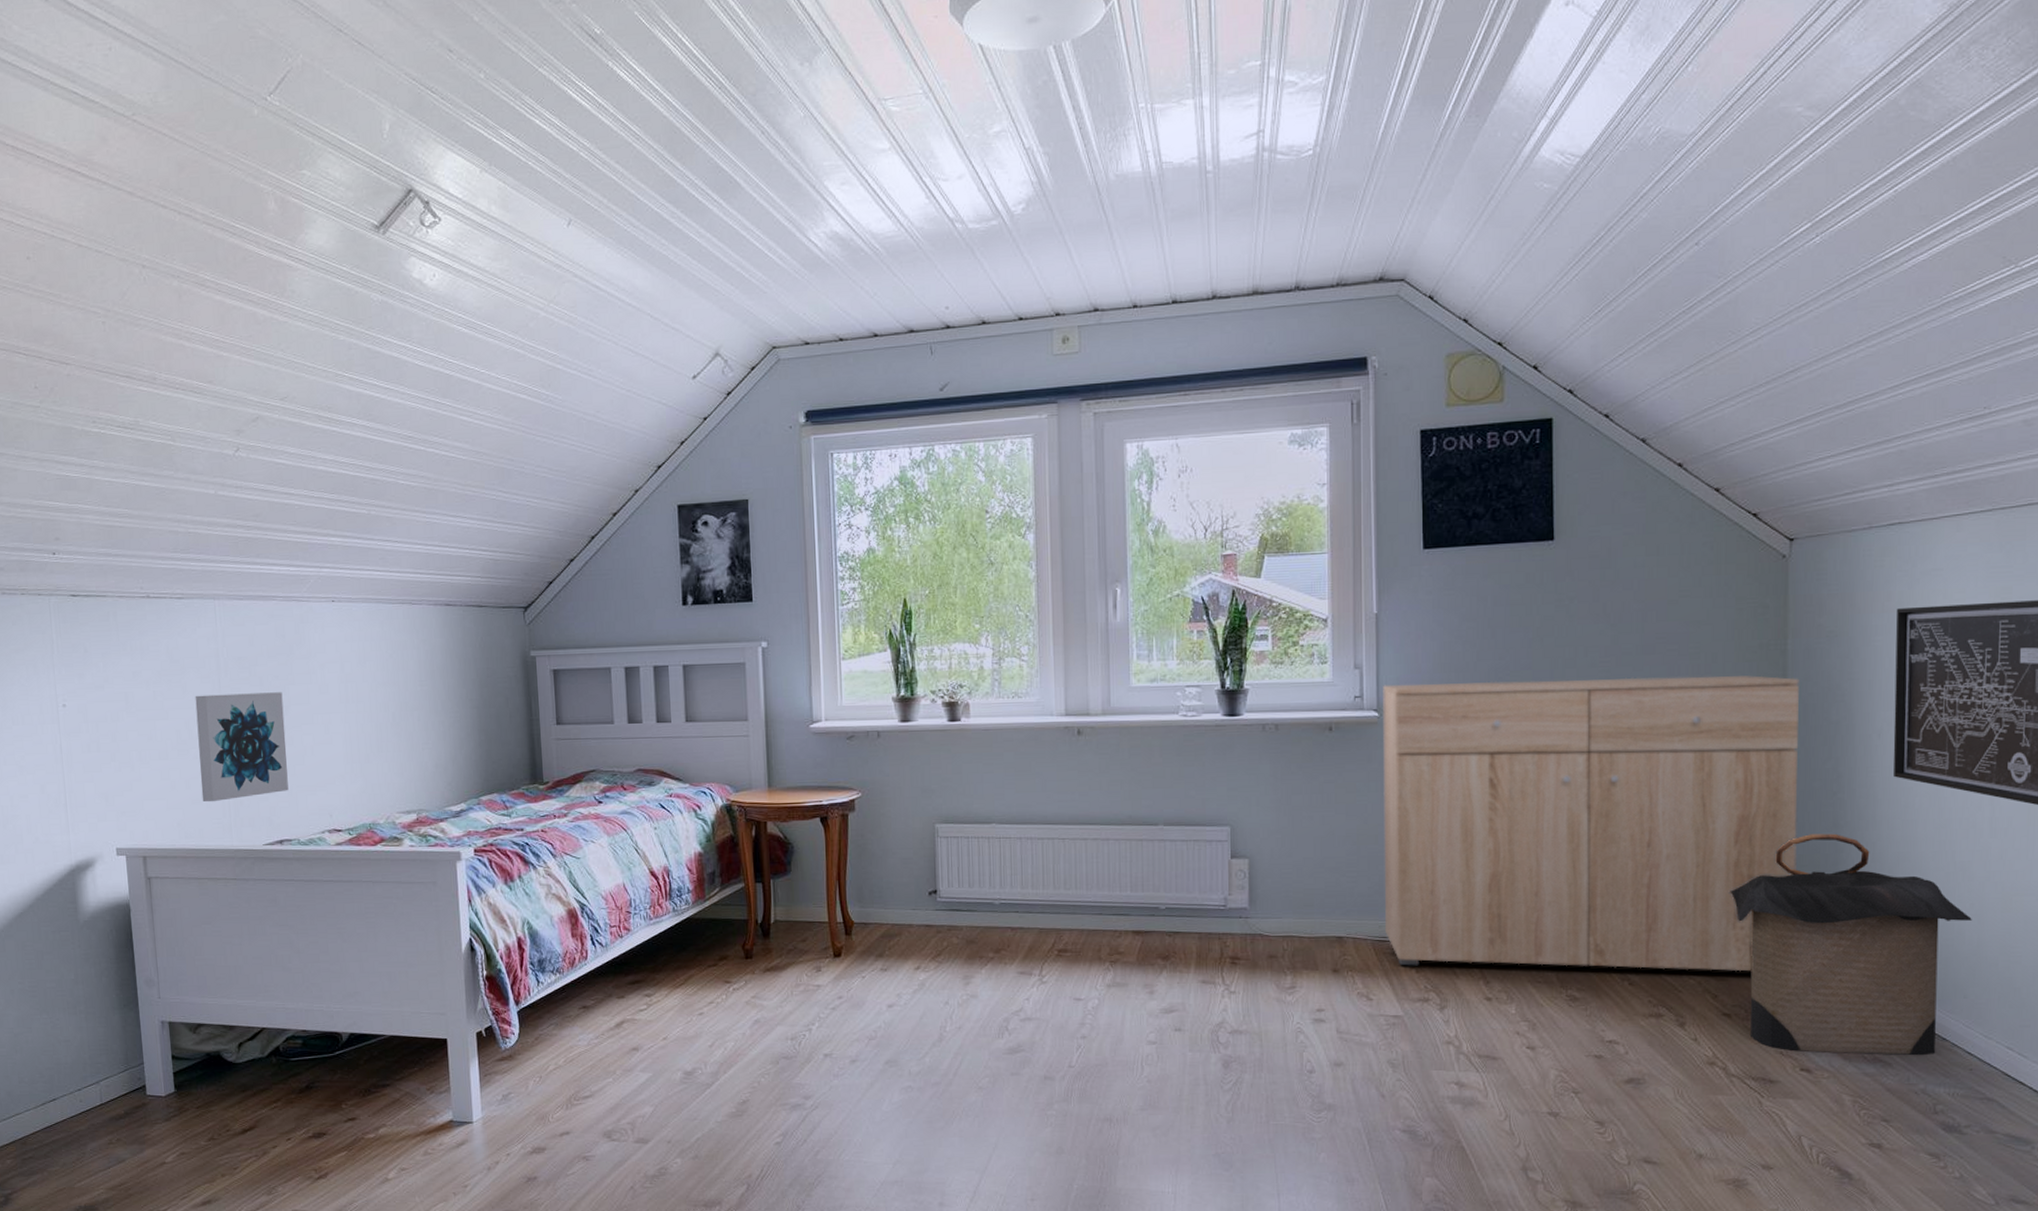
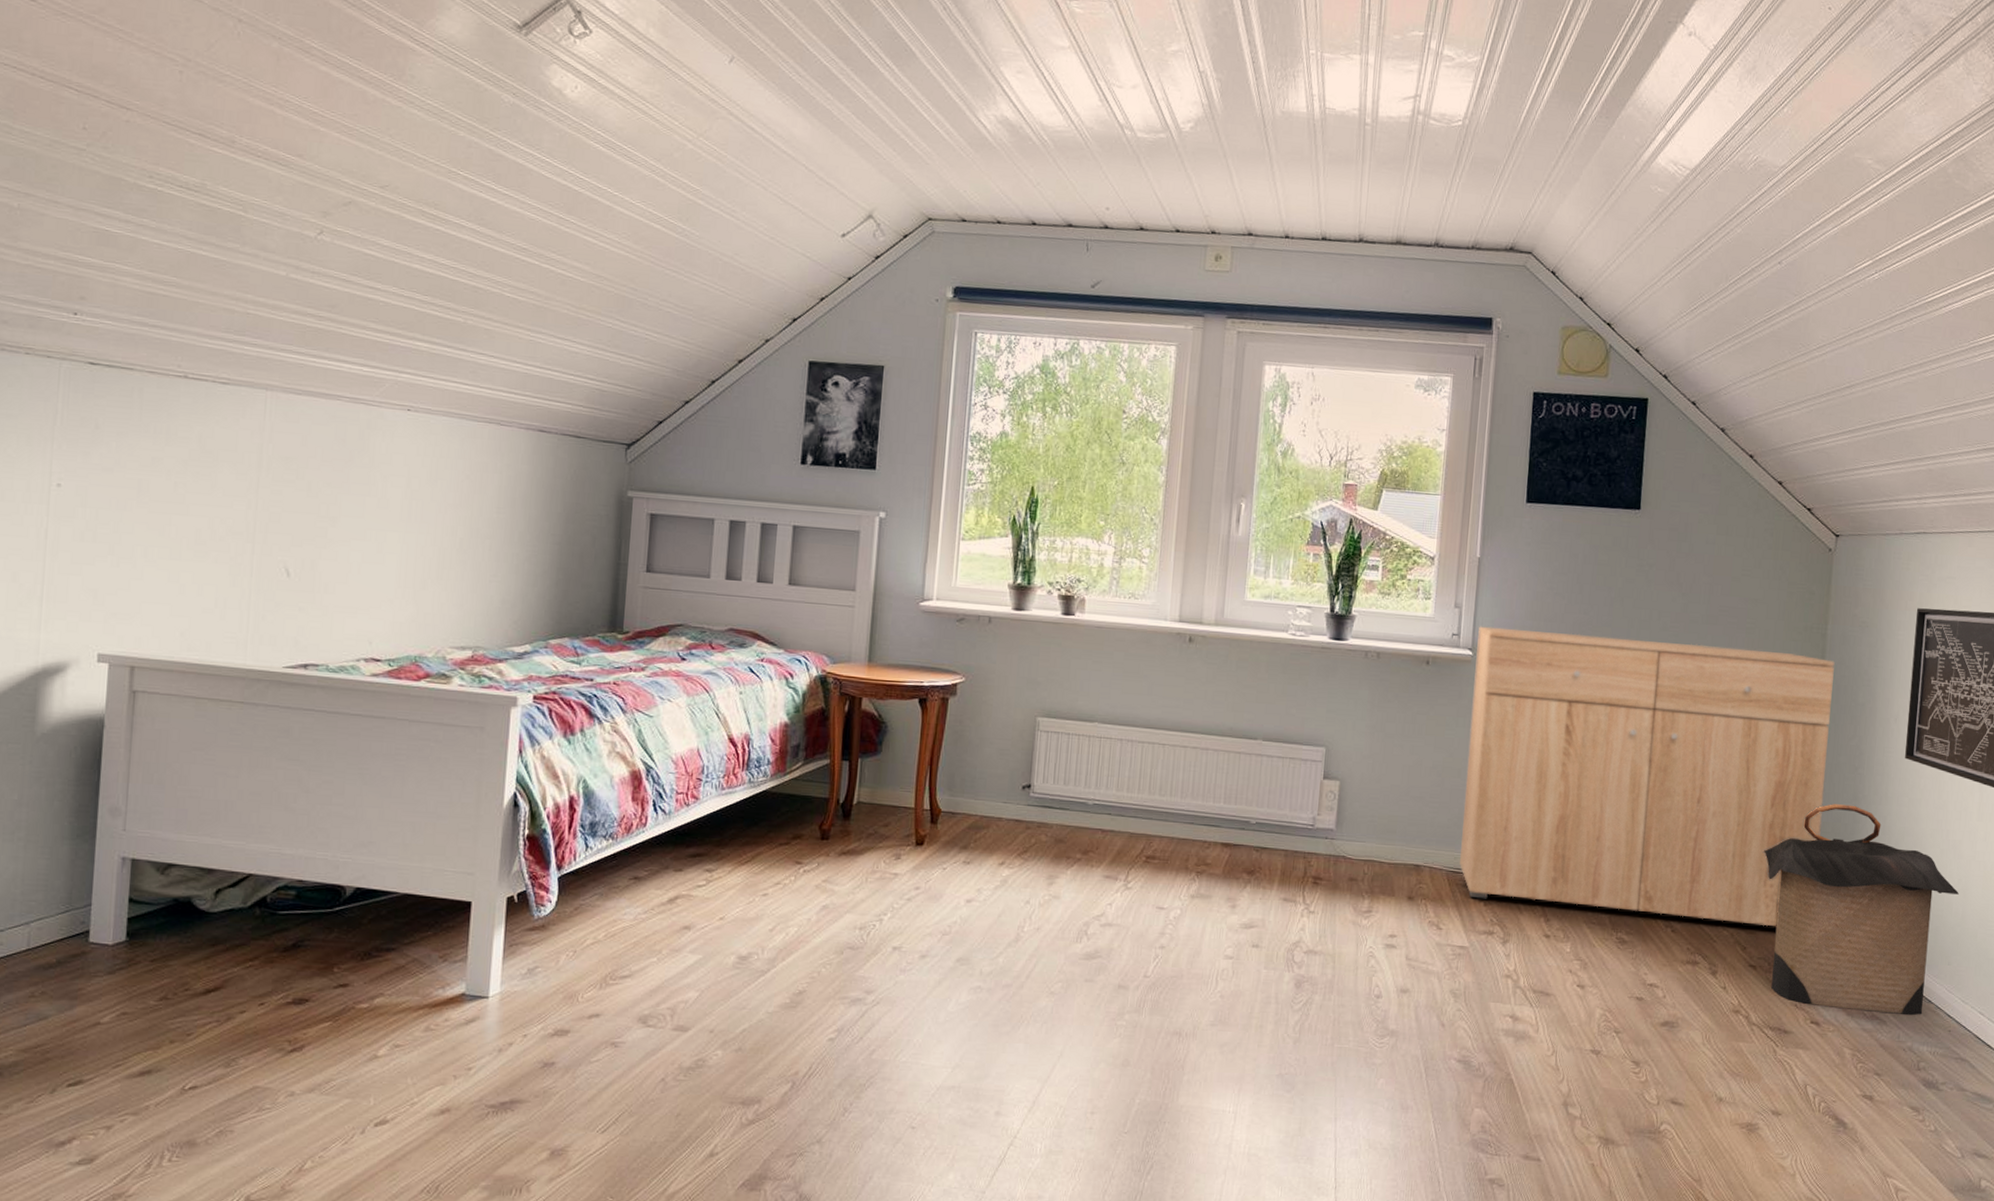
wall art: present [195,692,289,802] -> none [215,492,333,614]

